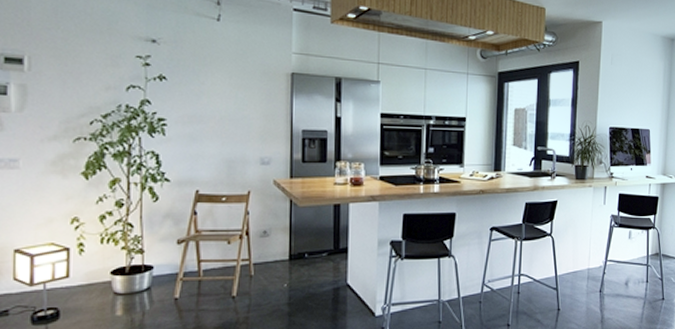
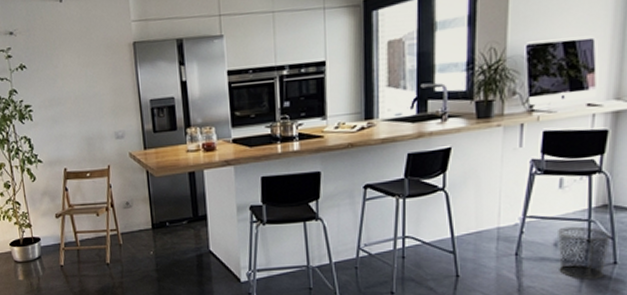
waste bin: none [627,269,661,312] -> present [556,226,612,279]

